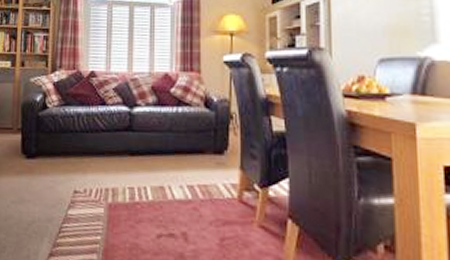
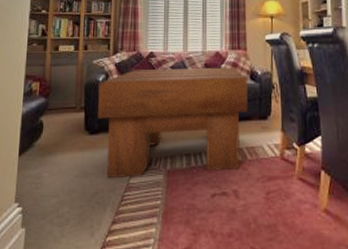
coffee table: none [35,90,201,210] -> present [98,67,248,179]

